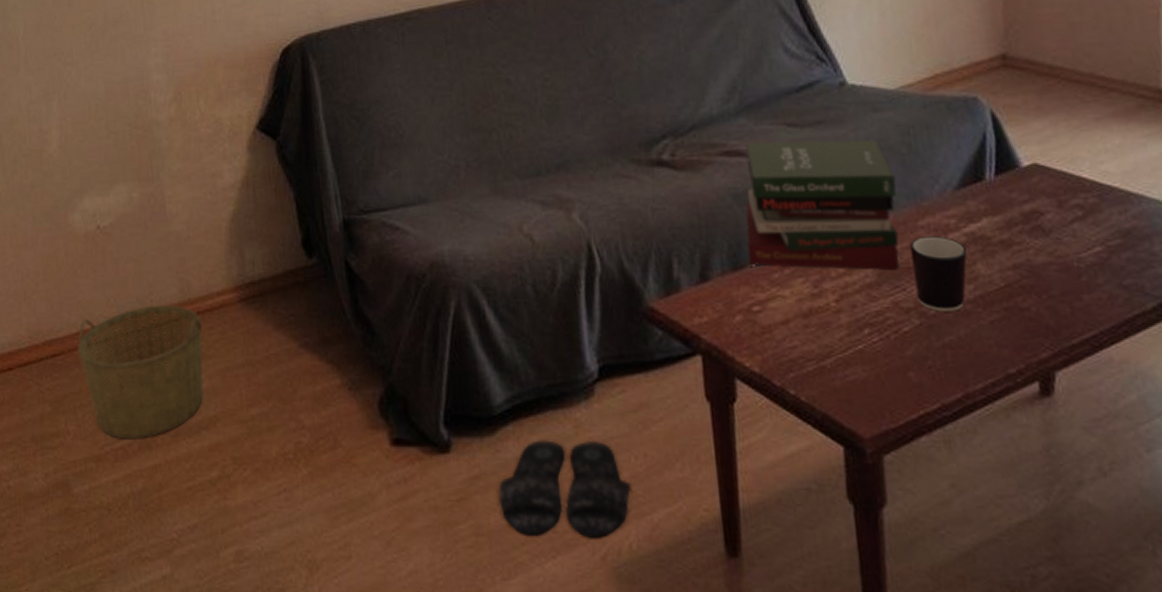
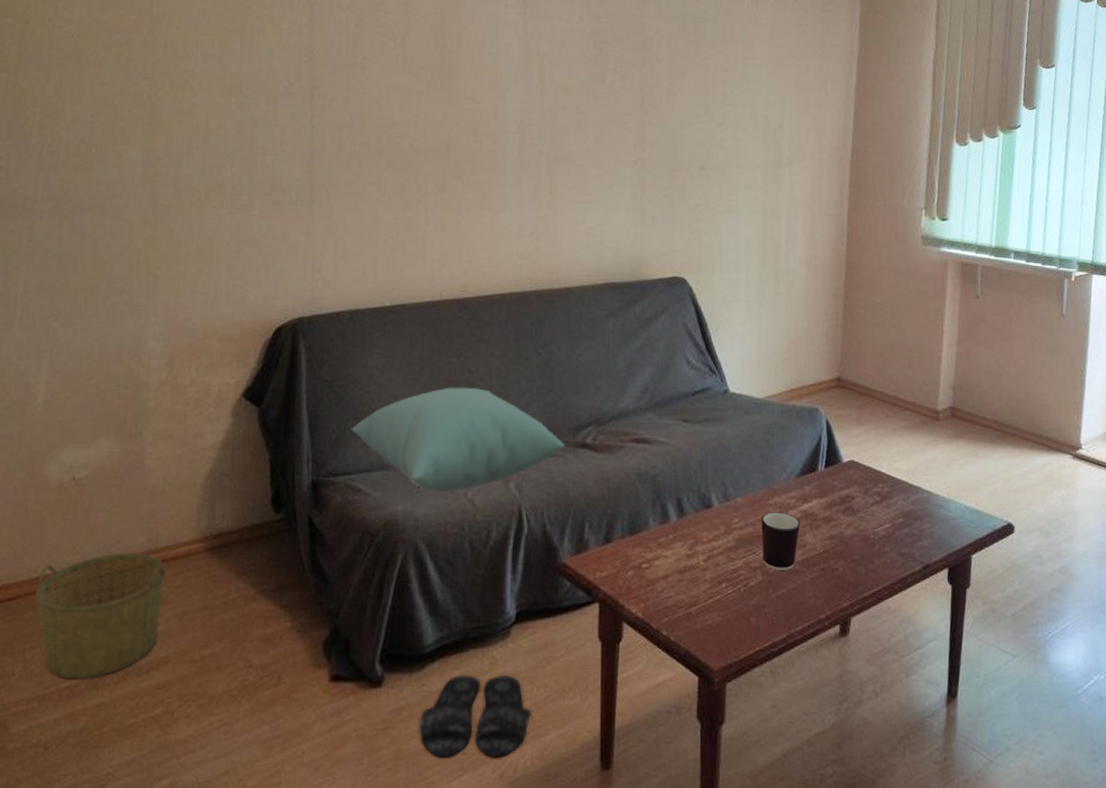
cushion: none [379,101,636,227] -> present [351,387,565,492]
books: present [745,139,899,270] -> none [643,433,756,537]

